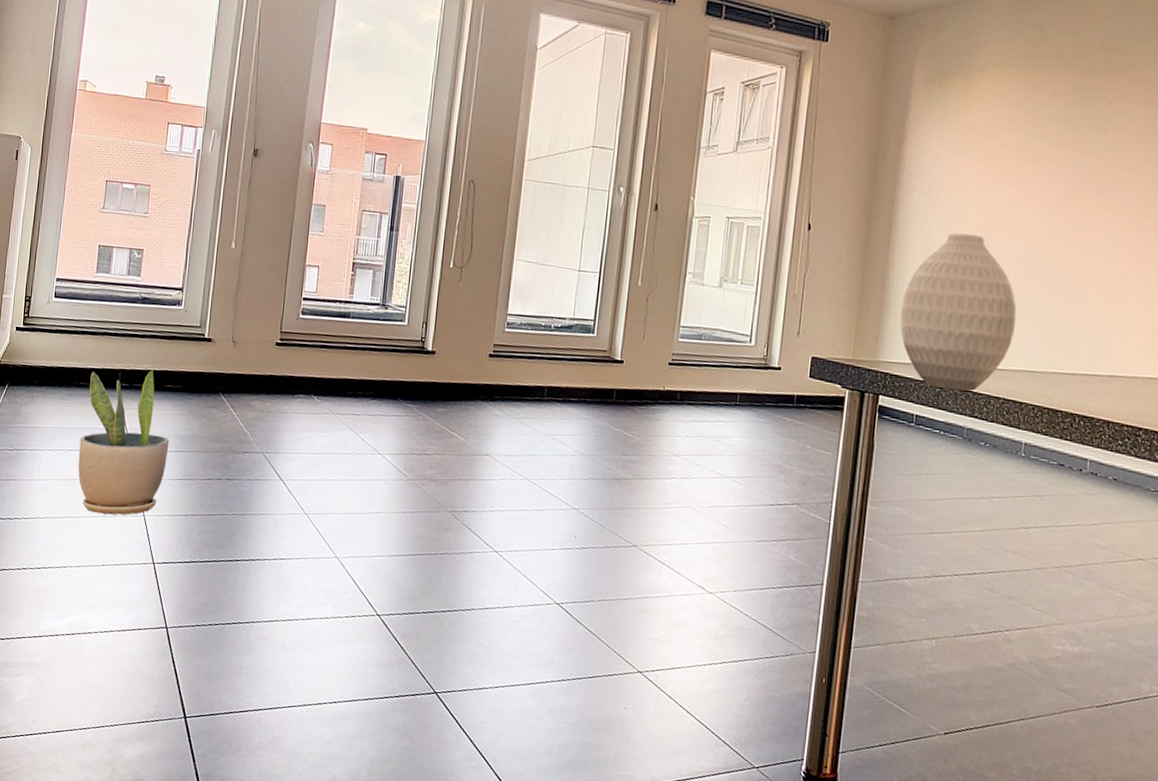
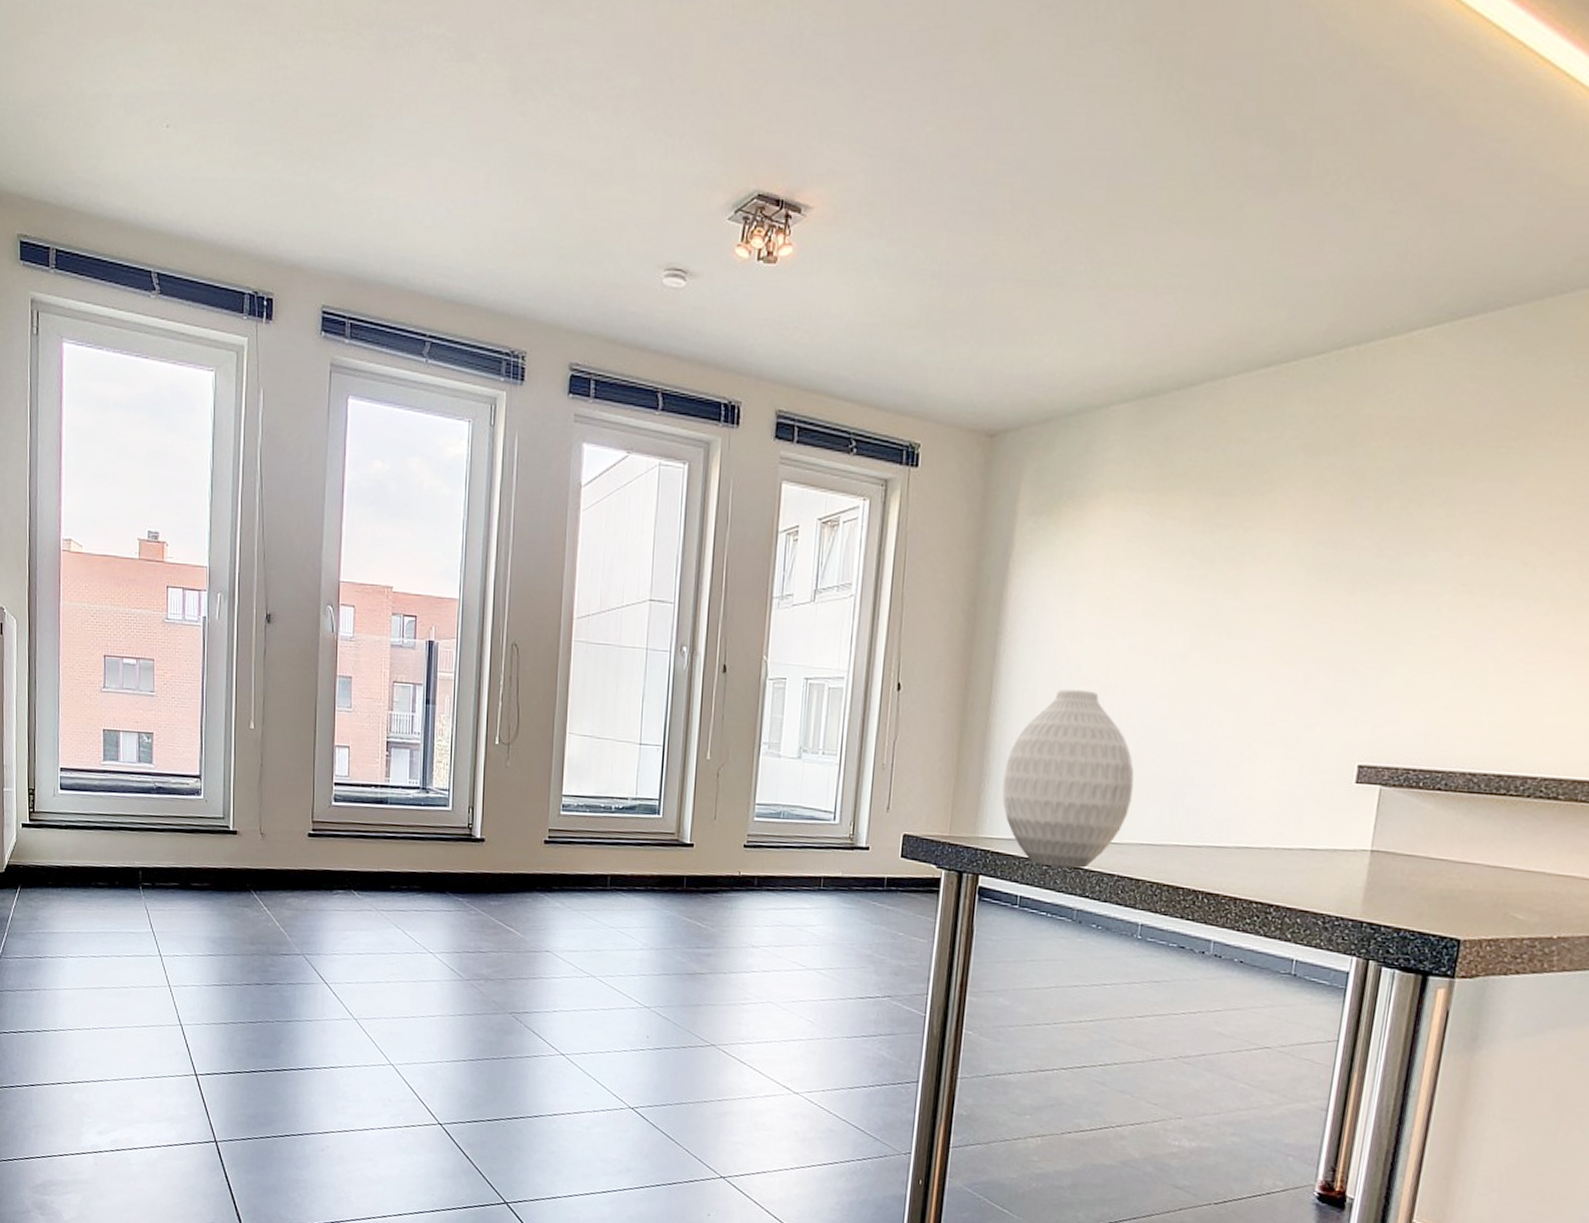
potted plant: present [78,368,170,515] -> none [104,865,201,1025]

